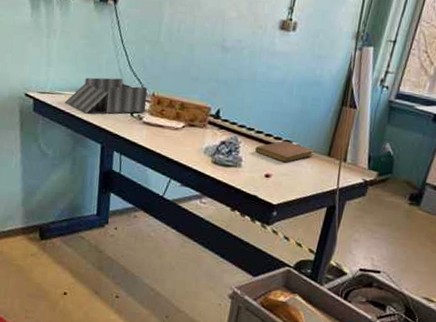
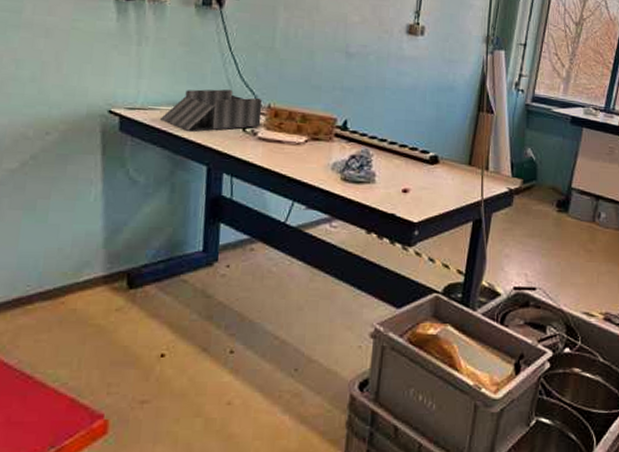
notebook: present [255,140,314,163] -> none [390,150,453,175]

